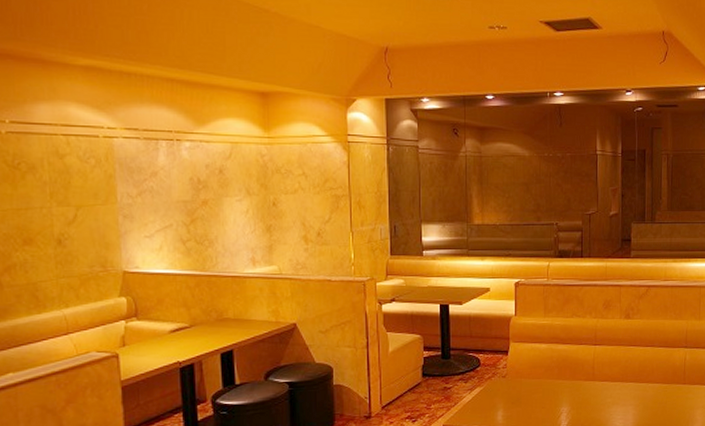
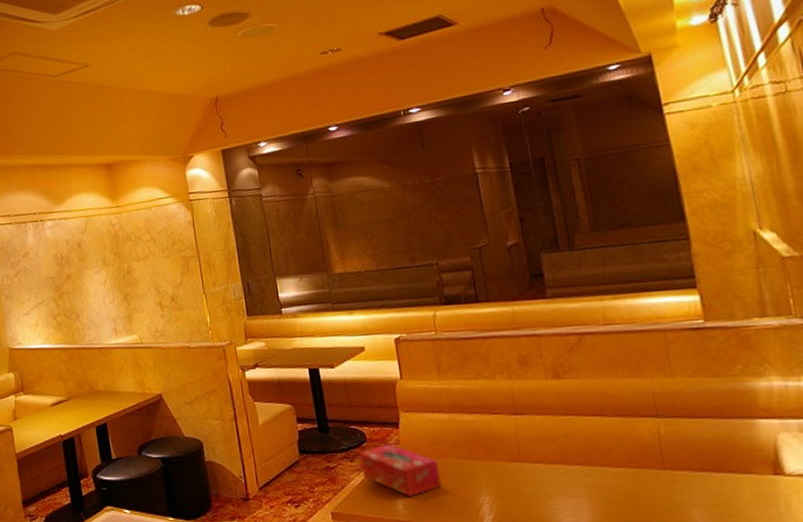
tissue box: none [473,367,534,410] -> present [359,443,442,496]

